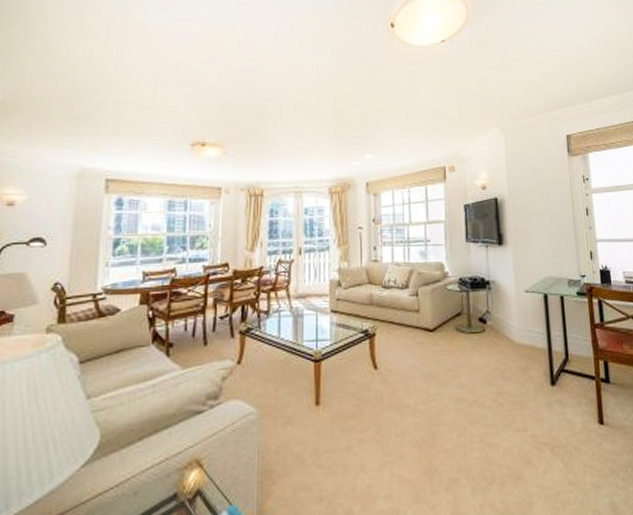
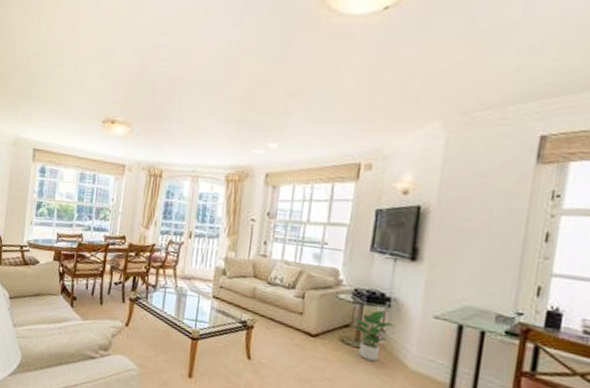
potted plant: none [463,294,497,343] -> present [352,310,395,361]

